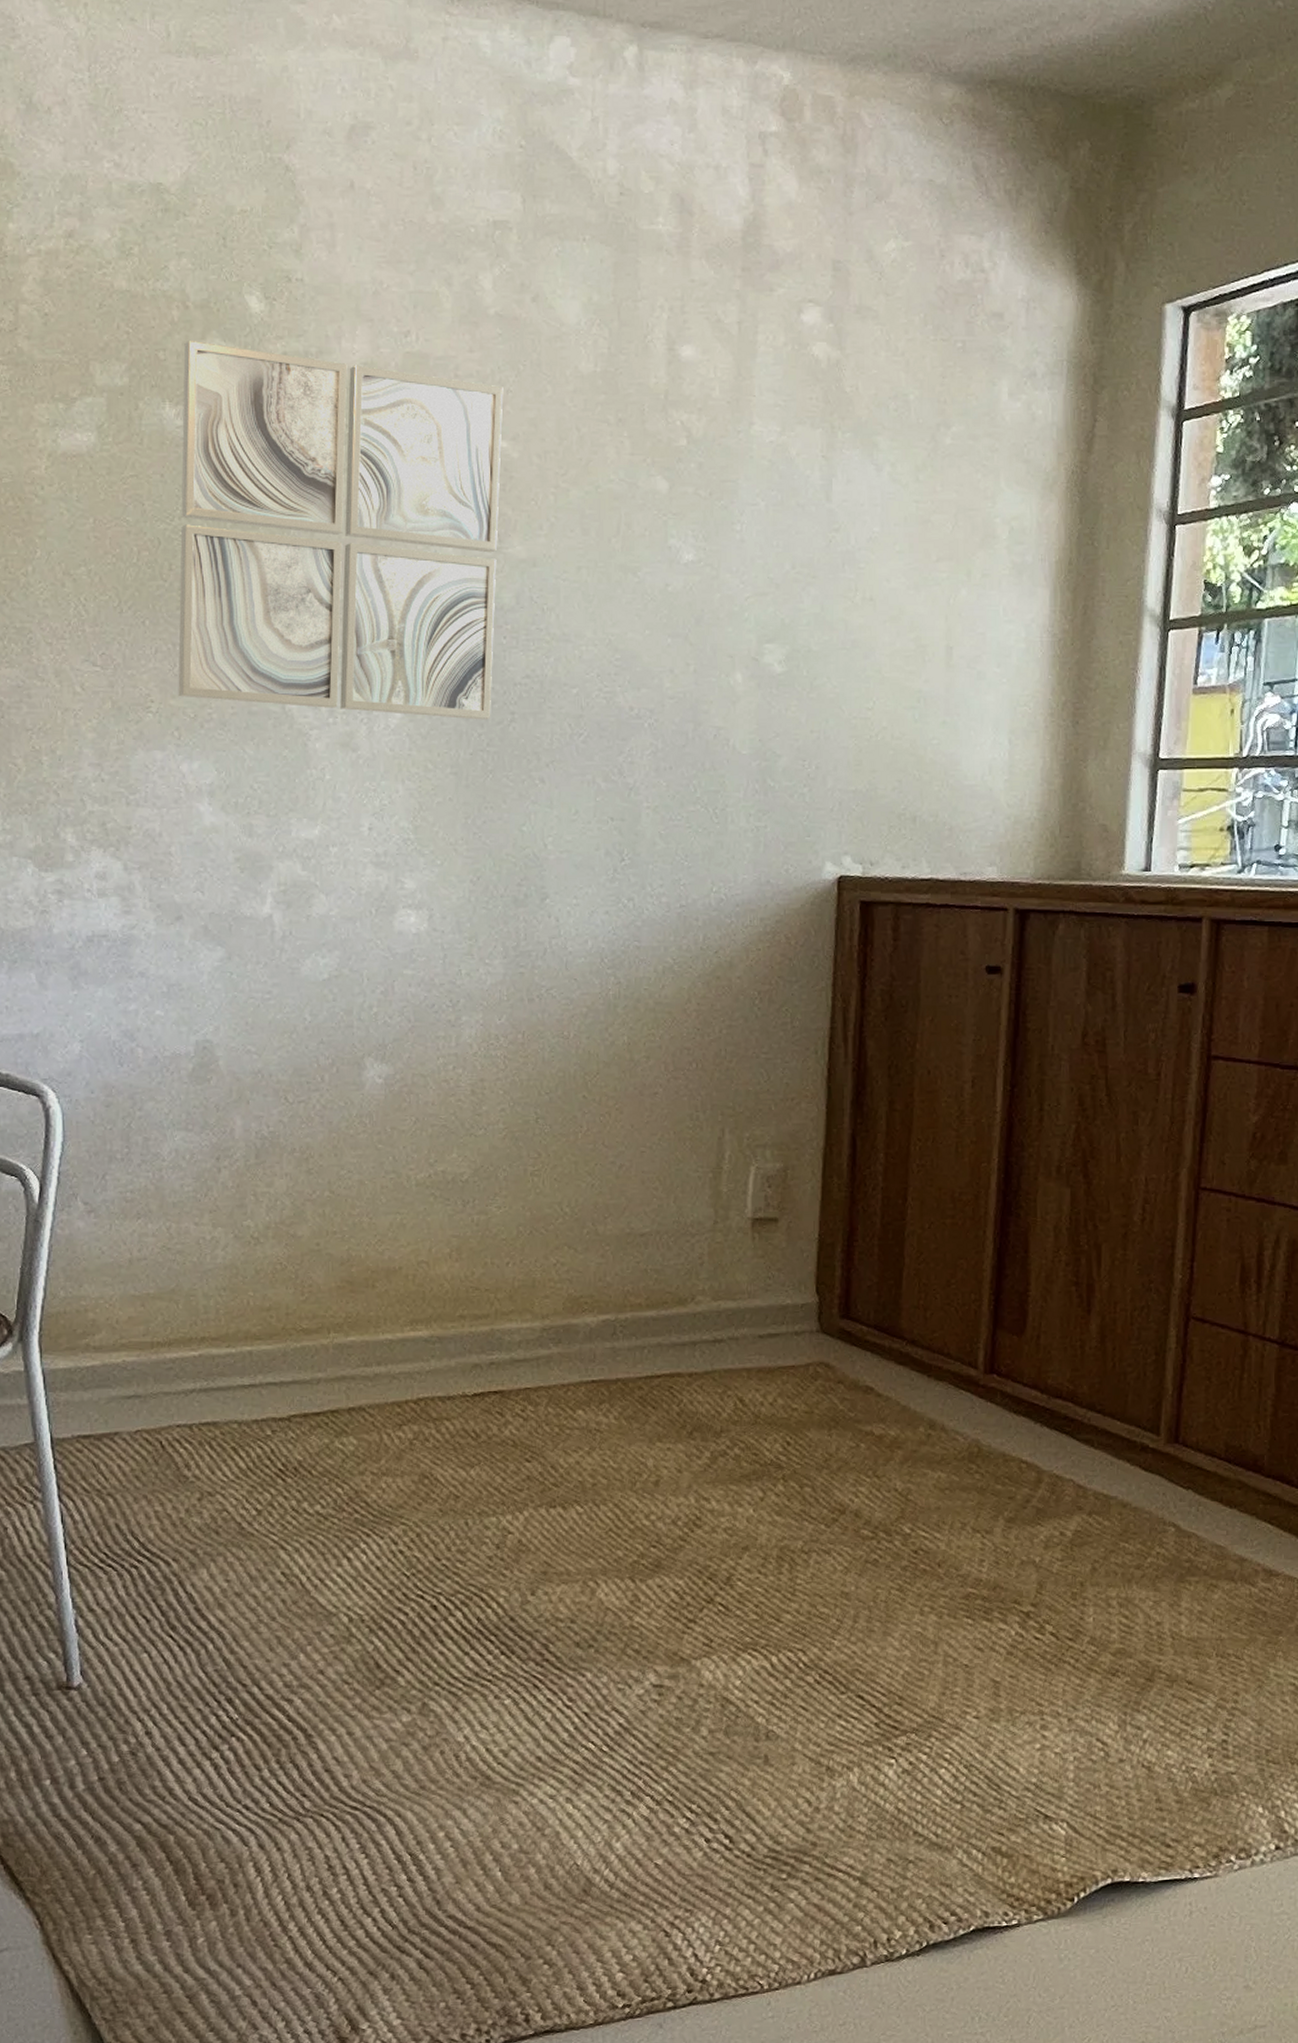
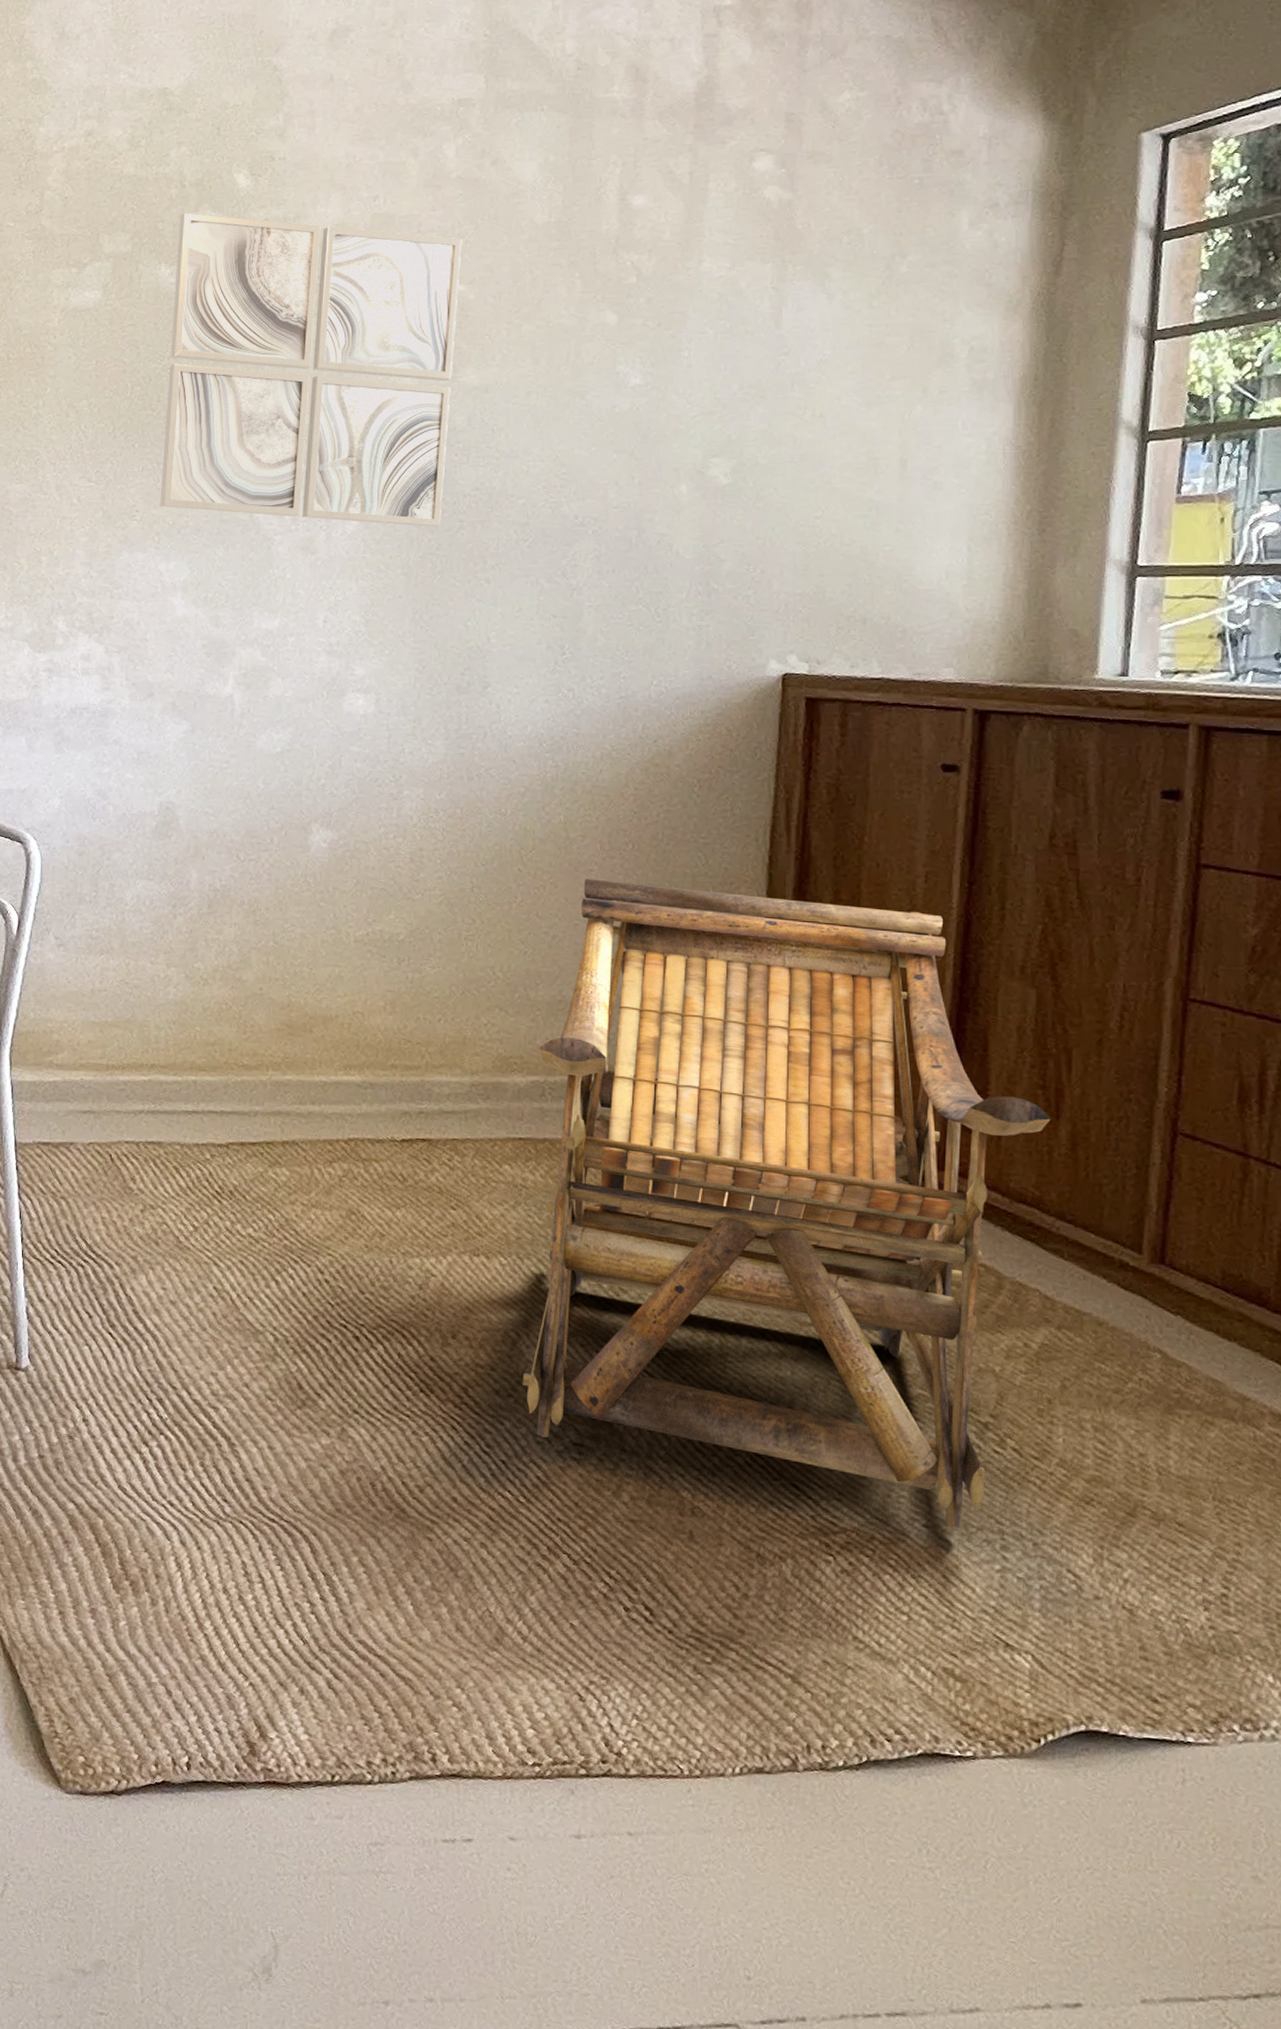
lounge chair: none [602,1102,1083,1715] -> present [522,879,1051,1529]

